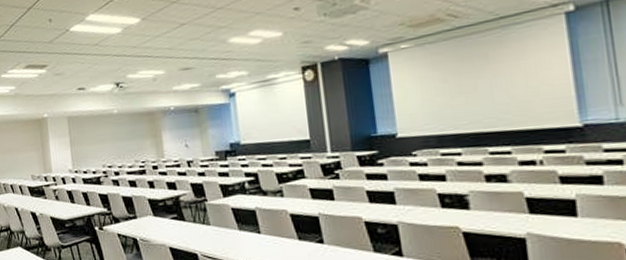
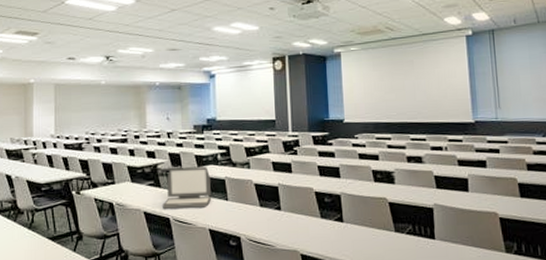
laptop: none [189,196,241,245] -> present [163,166,211,210]

